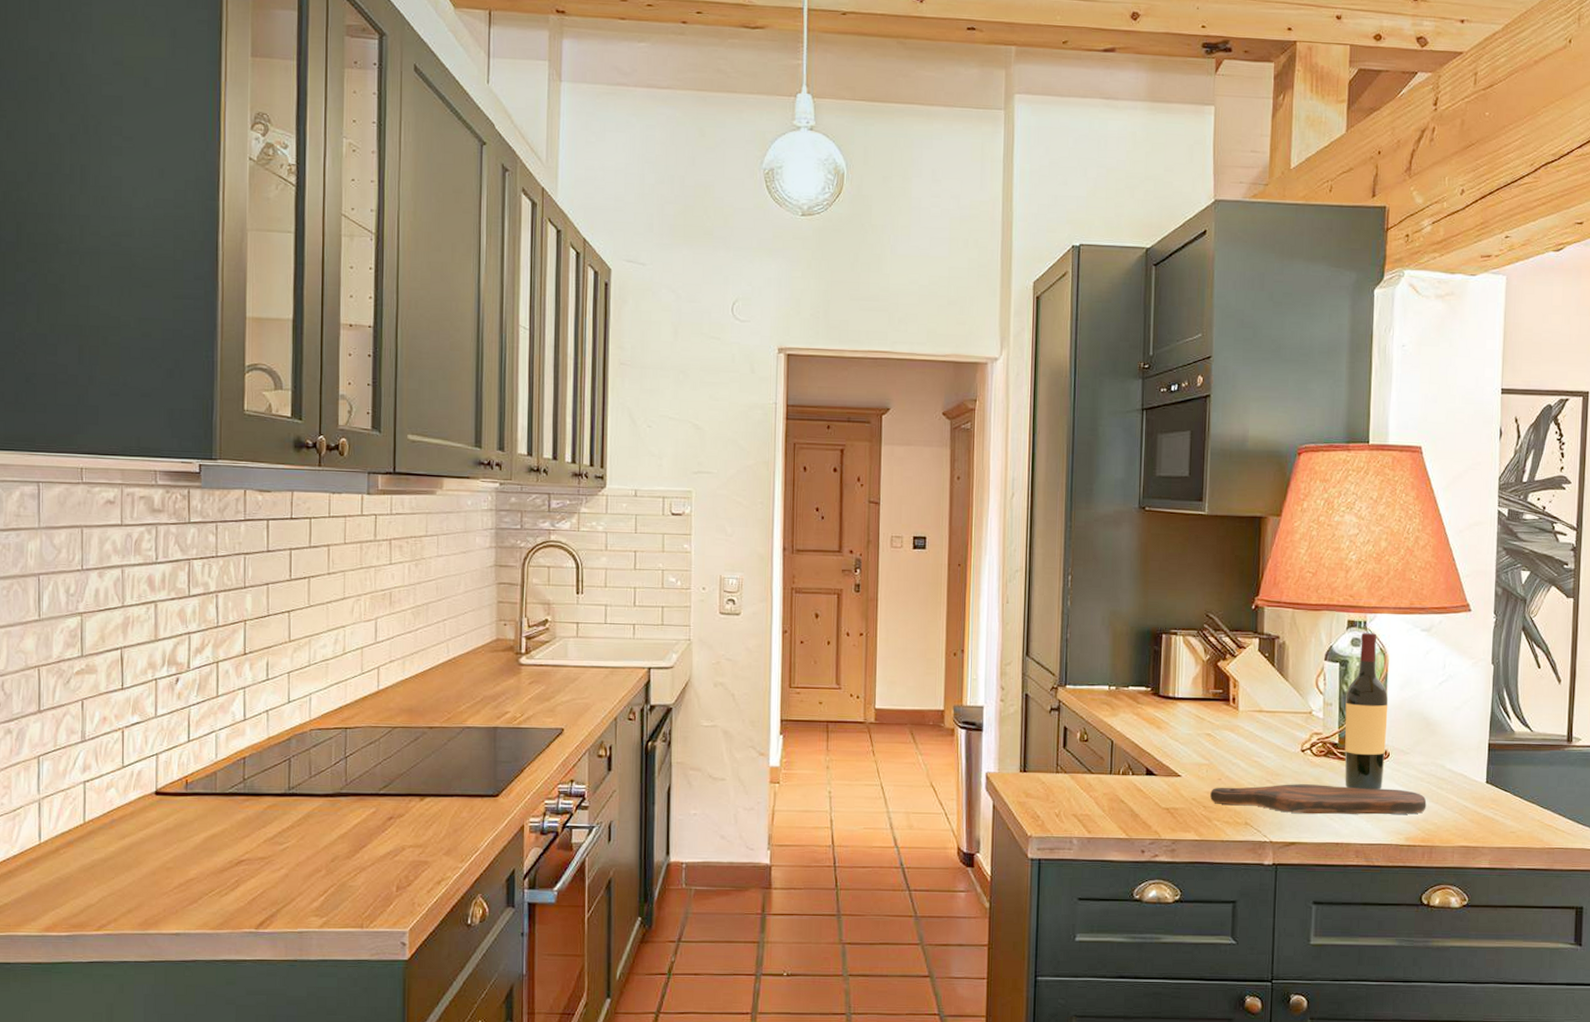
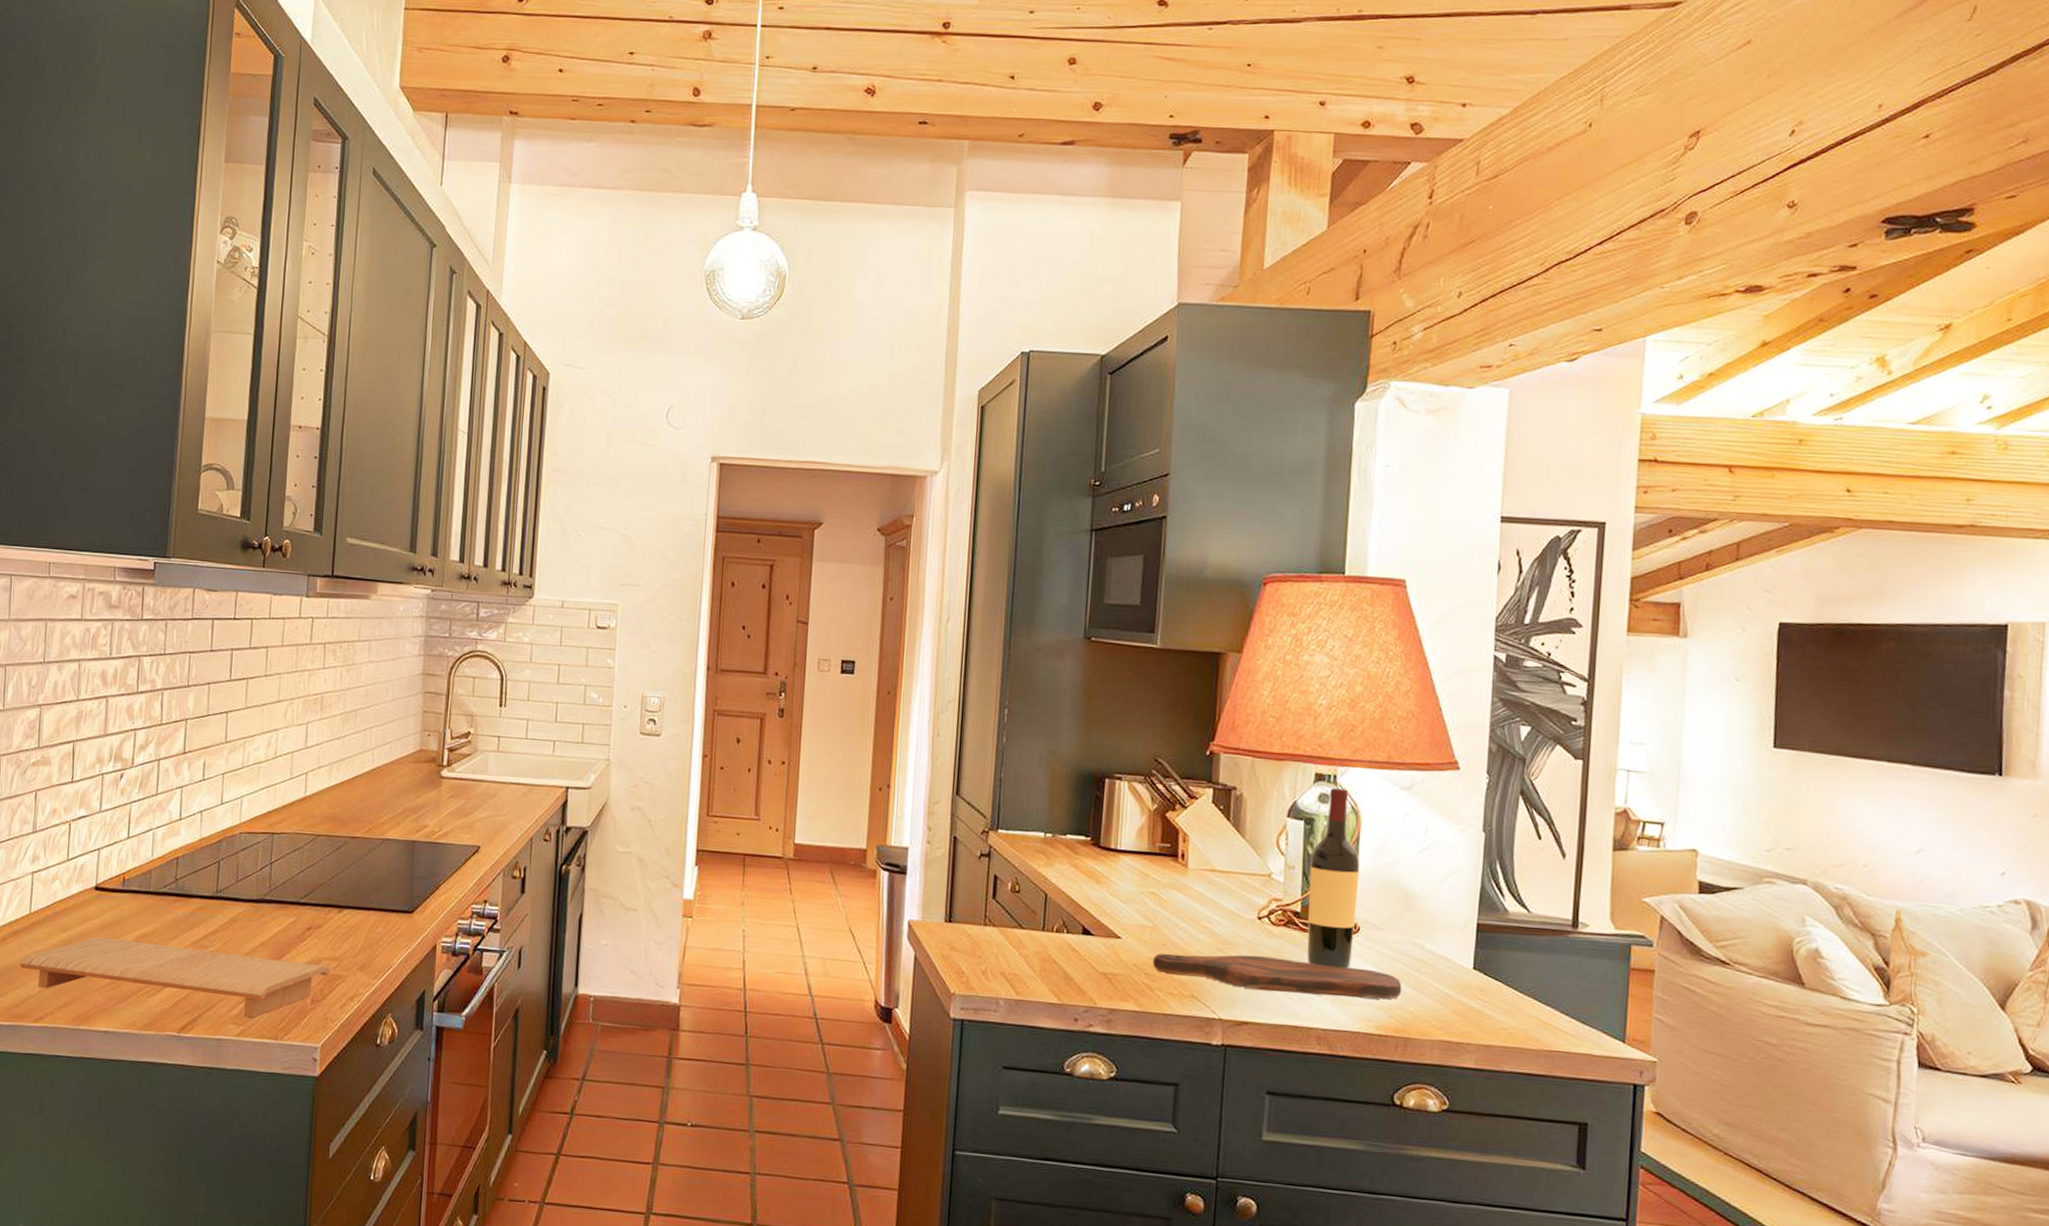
cutting board: none [76,841,415,909] -> present [19,936,330,1018]

